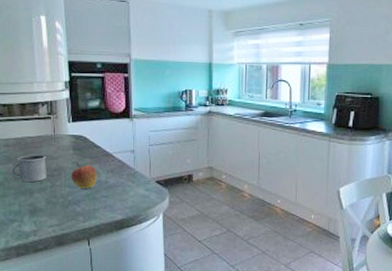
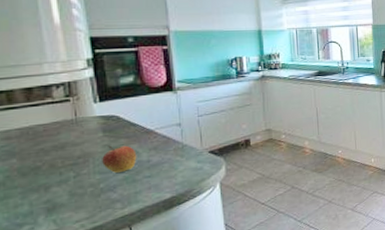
mug: present [11,155,46,183] -> none [15,143,68,178]

